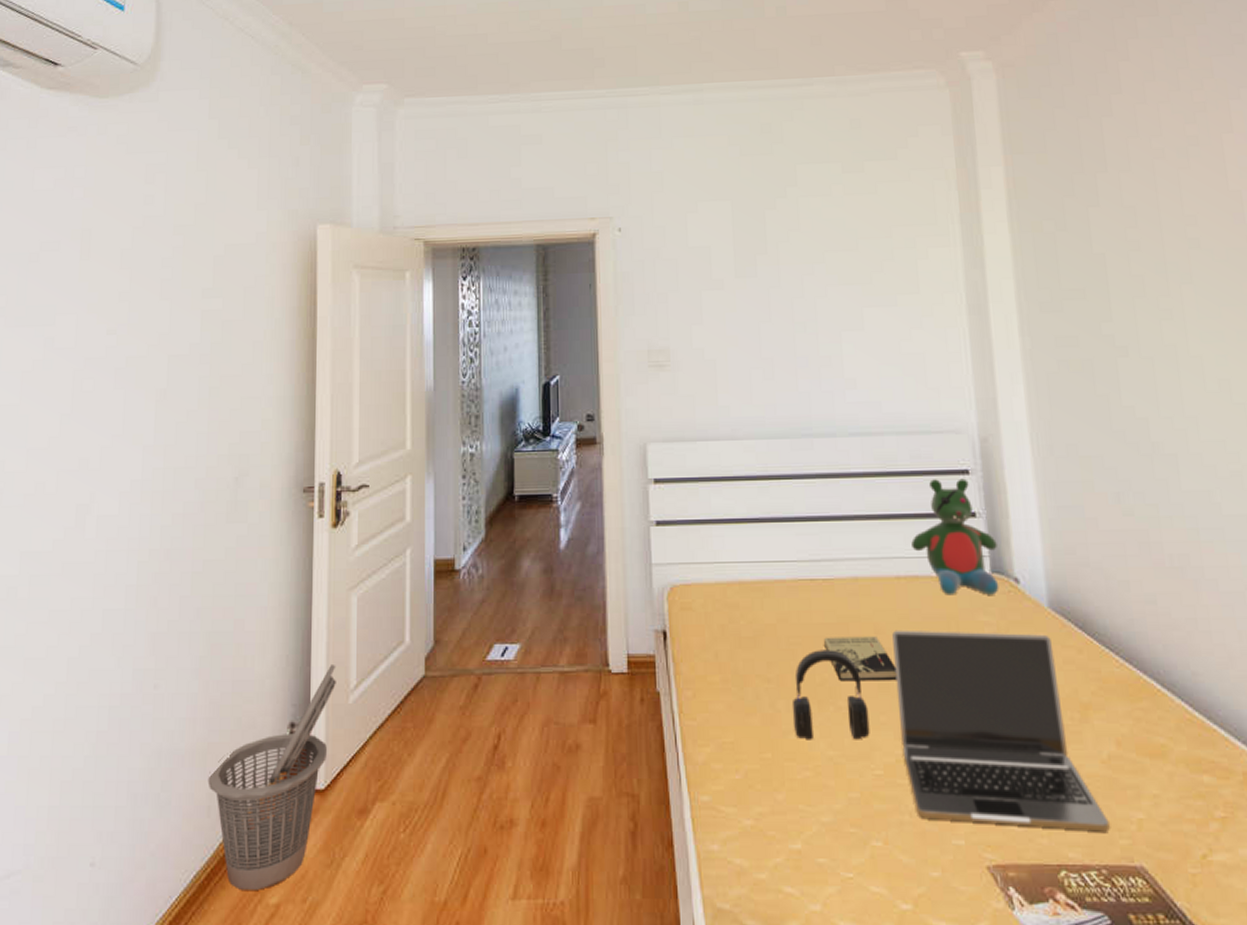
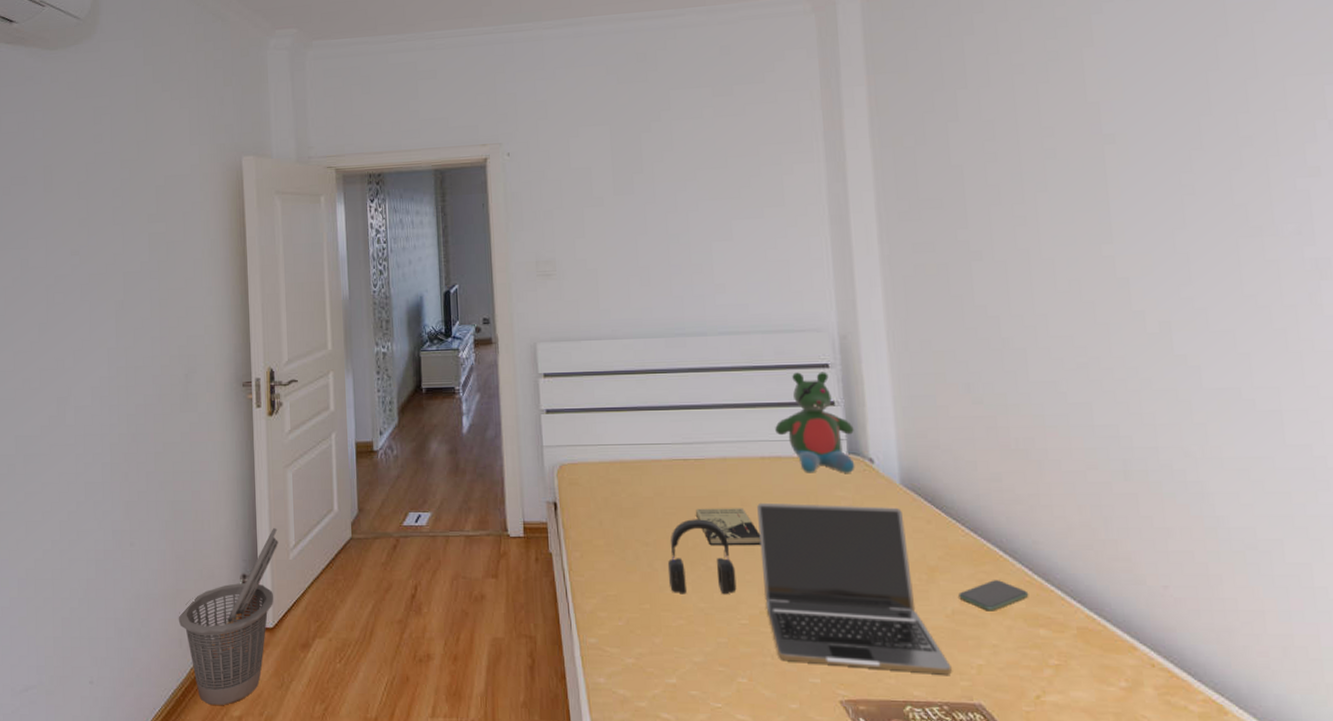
smartphone: none [1114,718,1190,755] -> present [958,580,1029,611]

